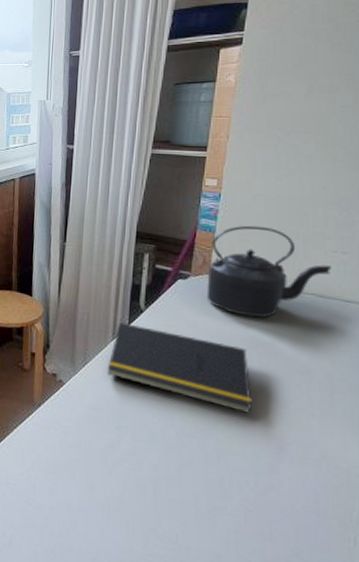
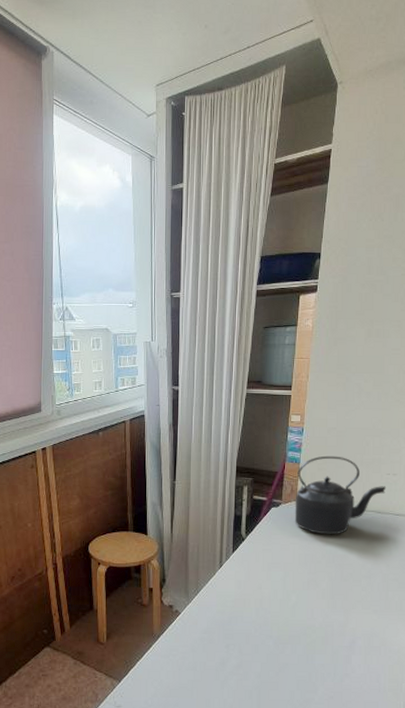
notepad: present [107,322,252,413] -> none [216,551,331,617]

